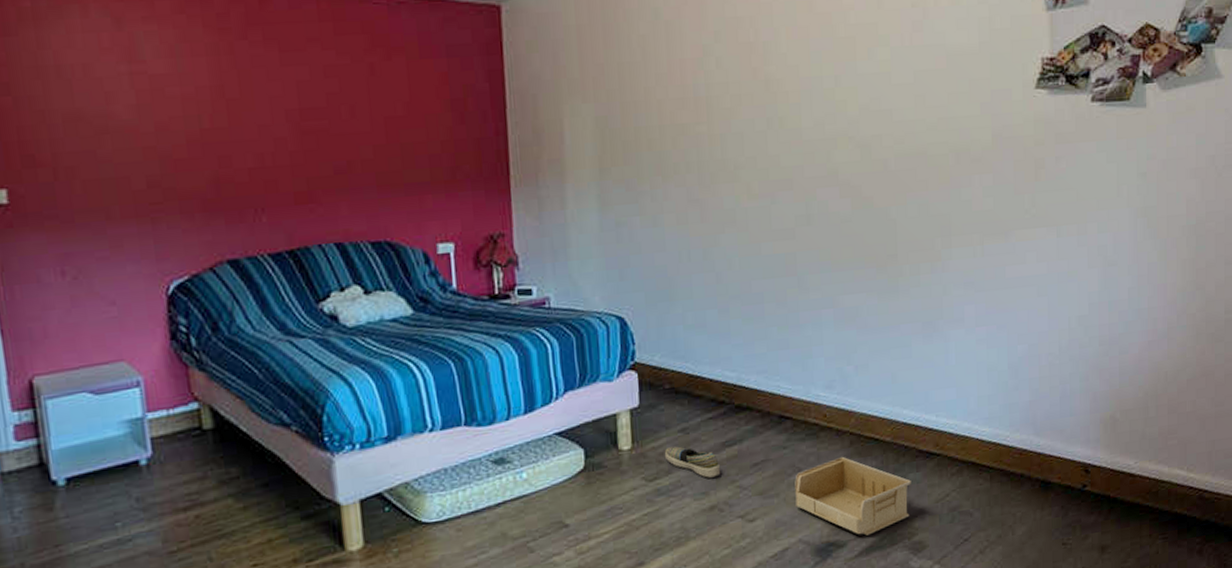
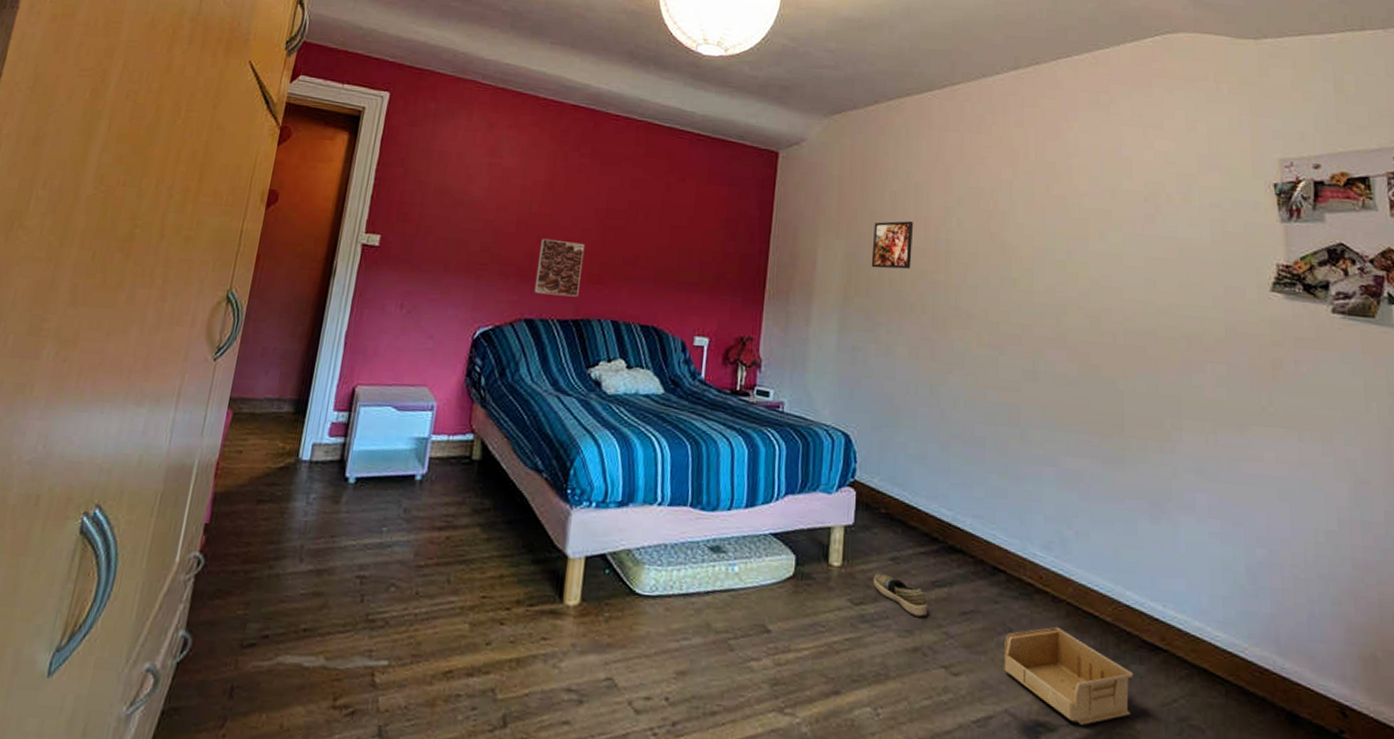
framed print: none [225,157,288,228] -> present [534,238,585,297]
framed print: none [624,69,670,130] -> present [871,221,913,270]

